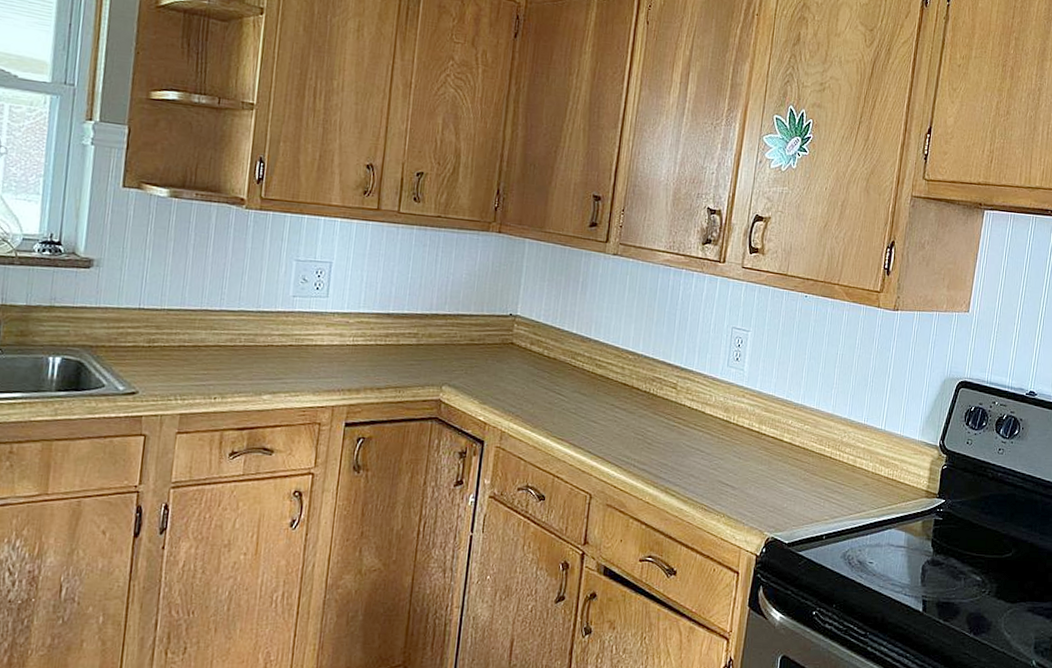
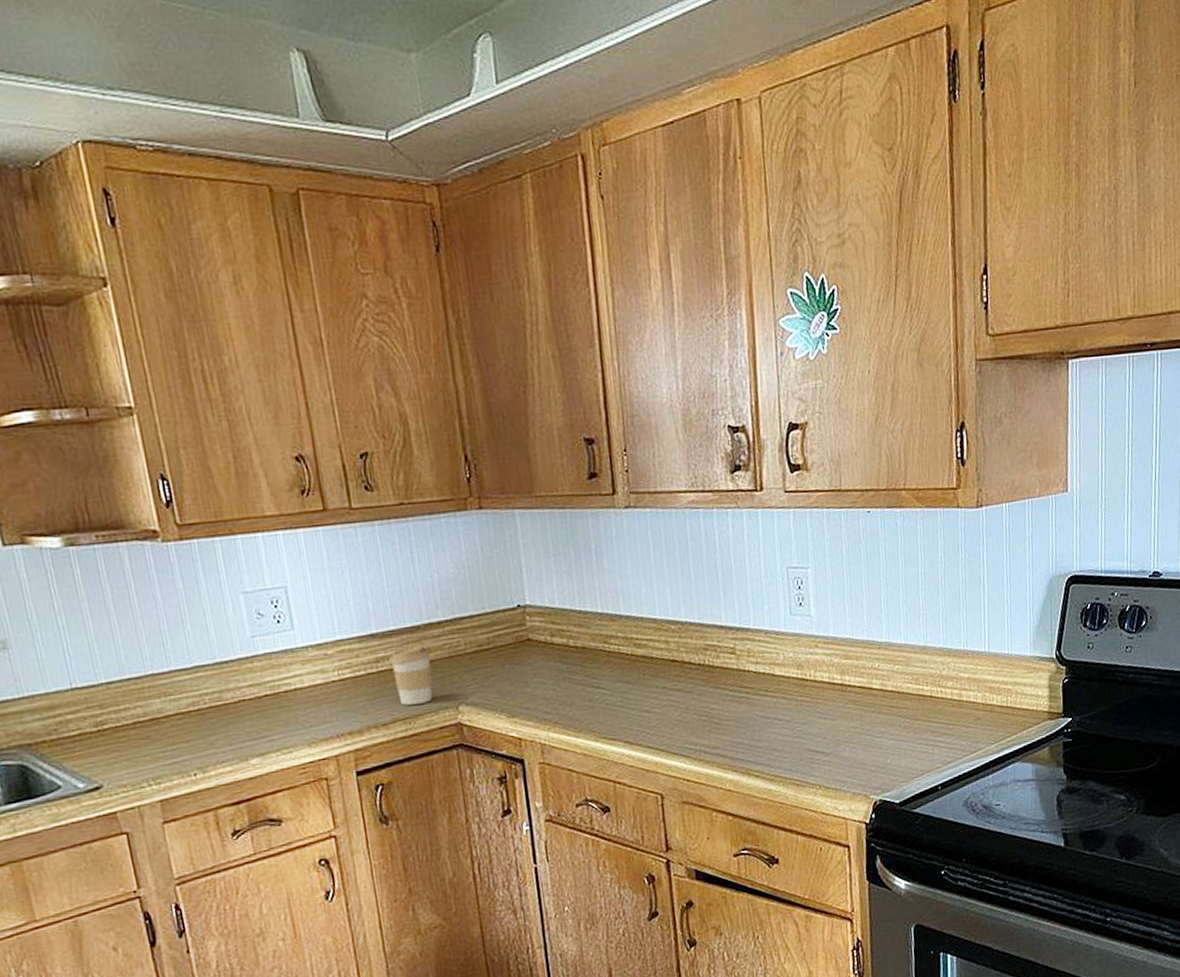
coffee cup: none [396,329,431,378] -> present [389,644,433,706]

